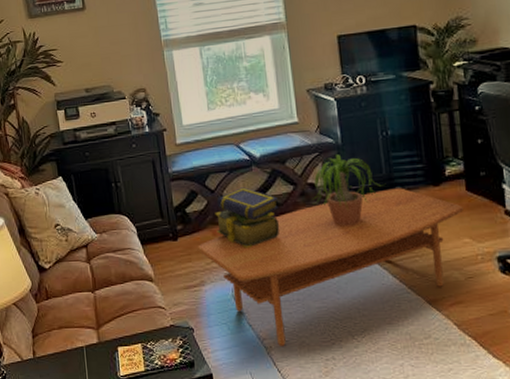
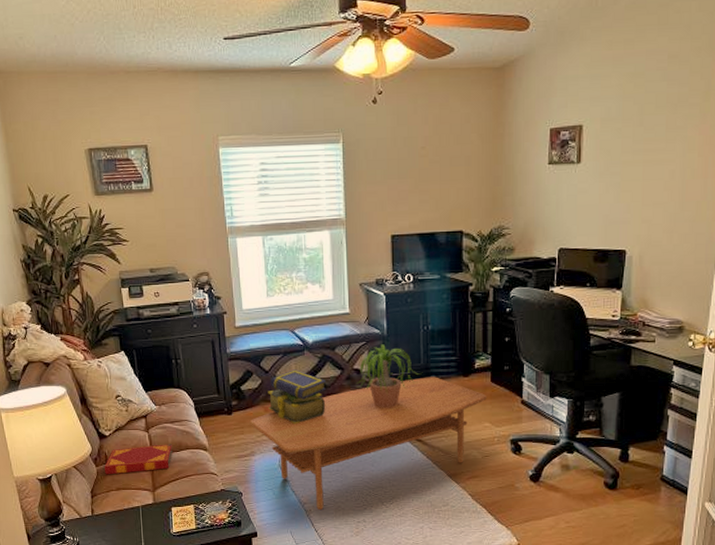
hardback book: none [45,275,117,312] -> present [105,444,174,475]

